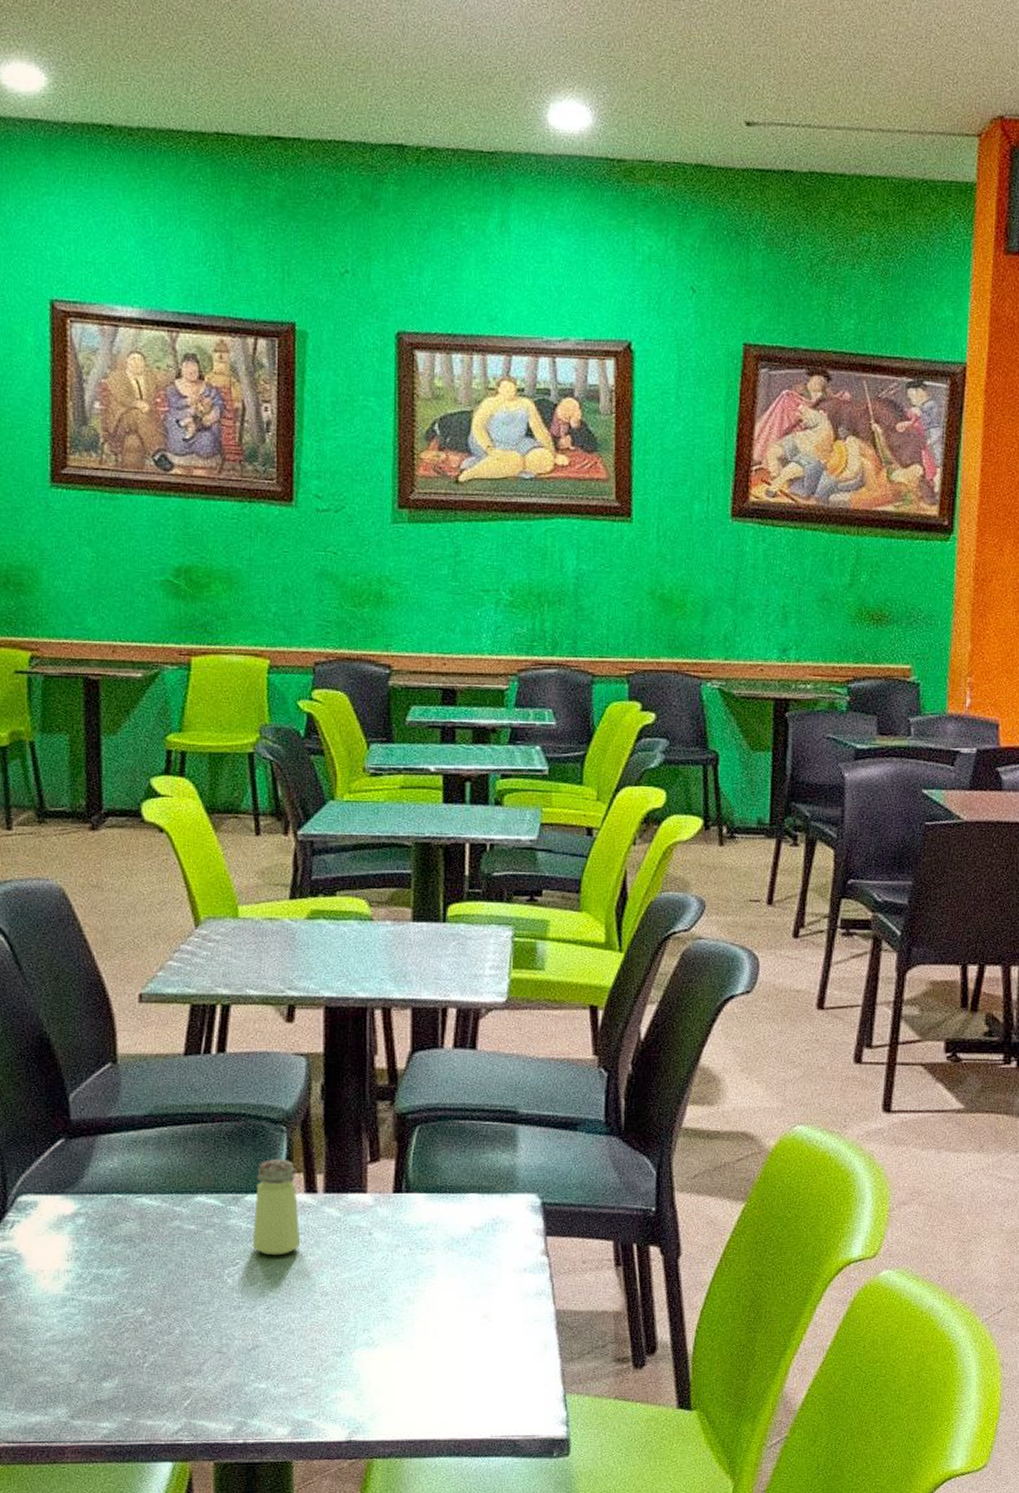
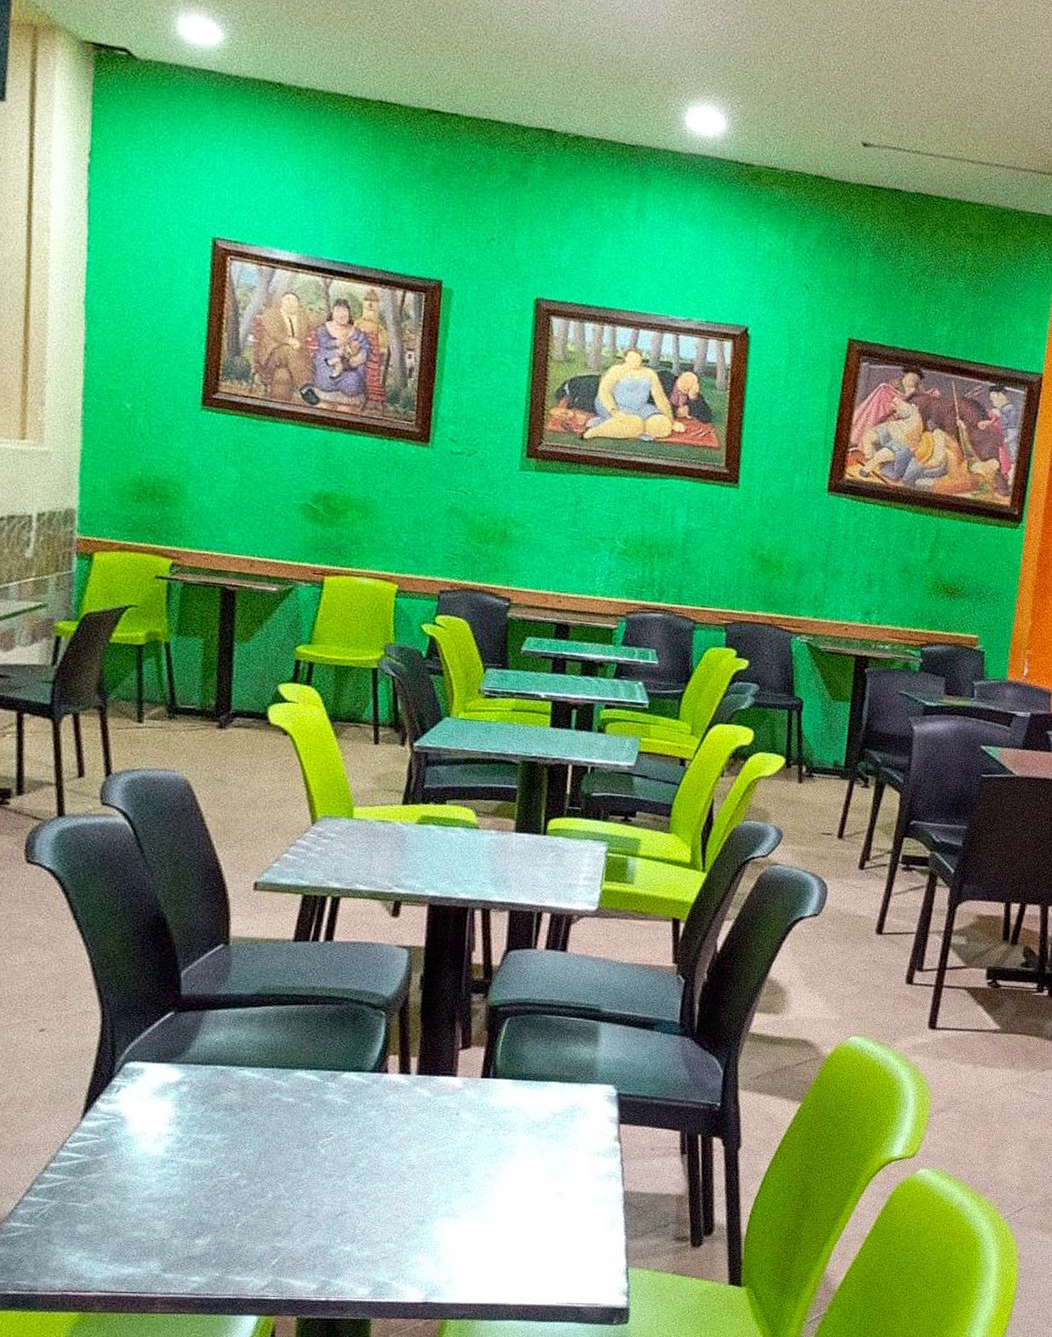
saltshaker: present [252,1159,301,1256] -> none [346,1041,392,1130]

